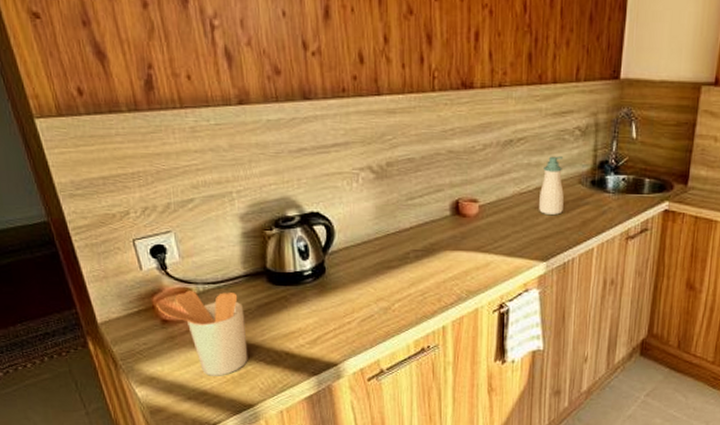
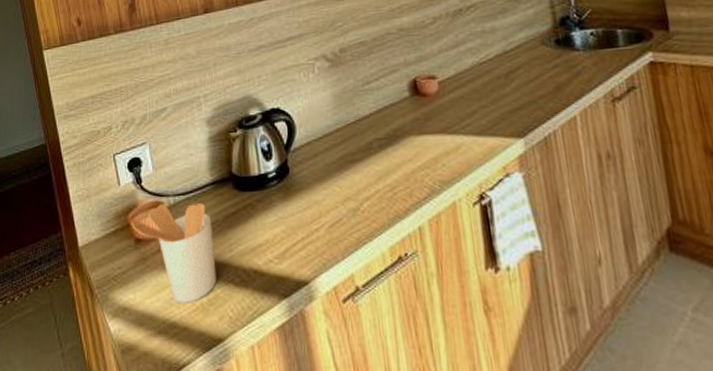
soap bottle: present [539,156,564,215] -> none [500,18,531,83]

